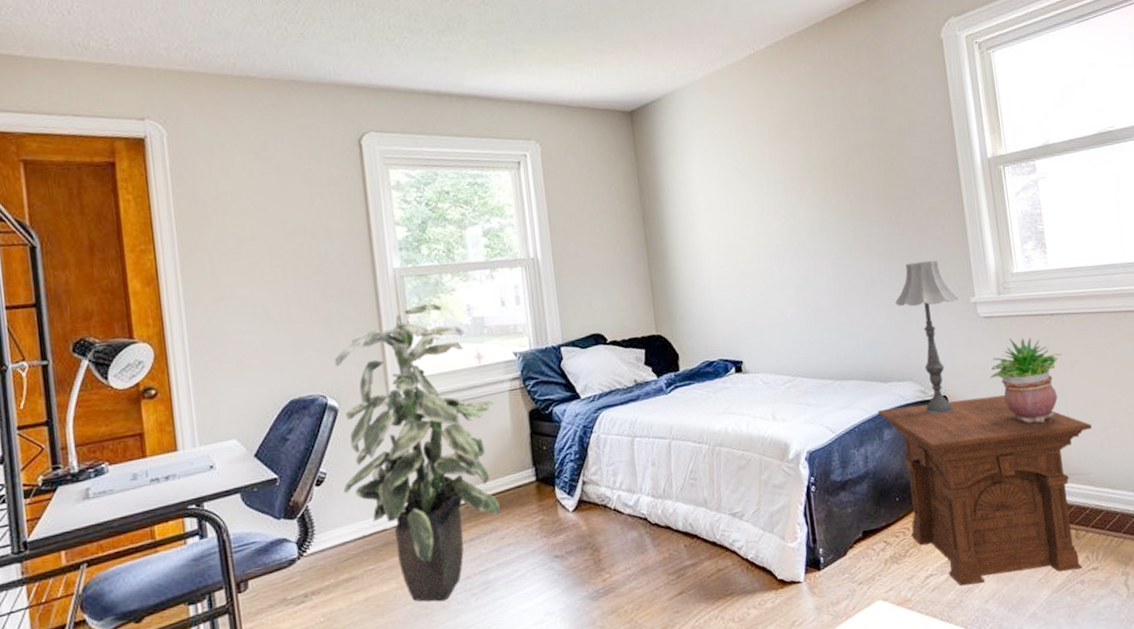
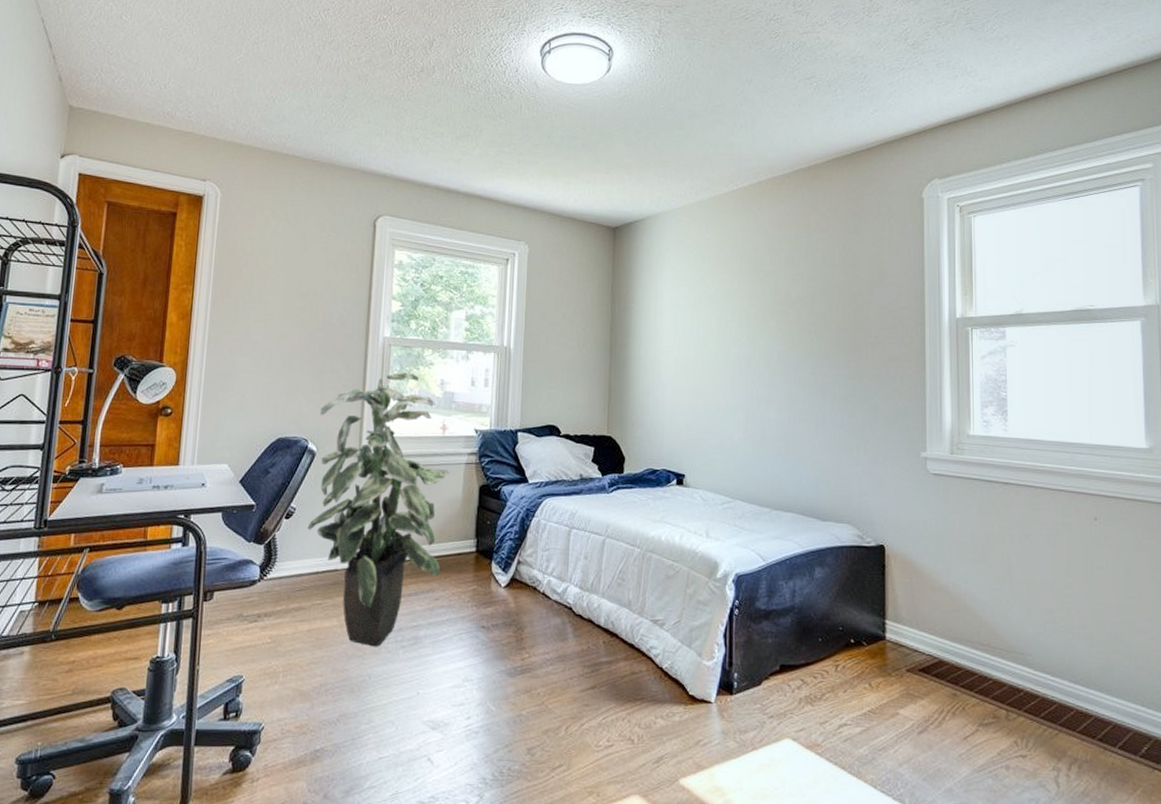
side table: present [878,395,1092,586] -> none [812,547,1036,753]
table lamp: present [895,260,958,415] -> none [844,408,908,563]
potted plant: present [989,337,1063,424] -> none [931,499,1012,592]

